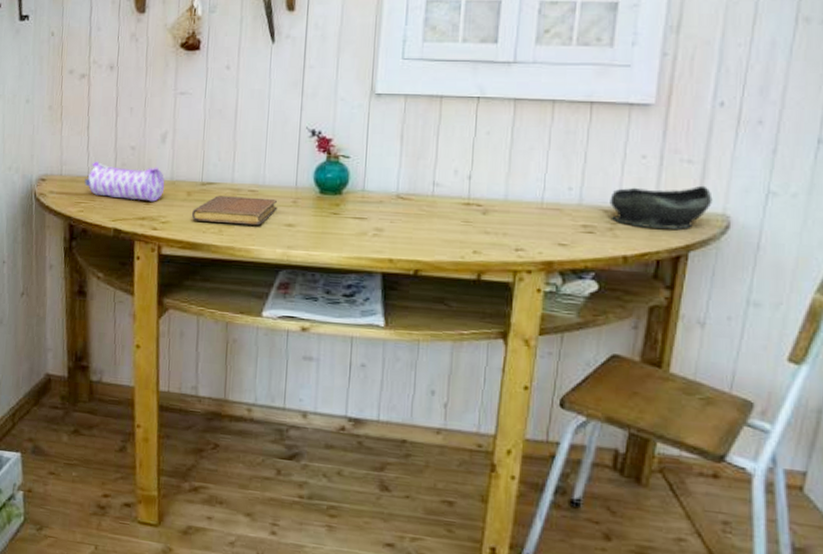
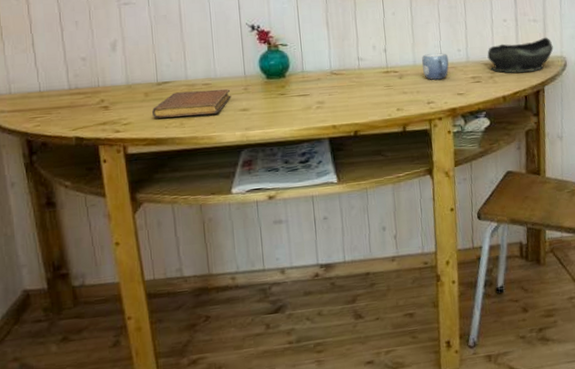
pencil case: present [84,161,165,202] -> none [37,74,122,109]
mug: none [515,188,554,222] -> present [421,53,449,80]

